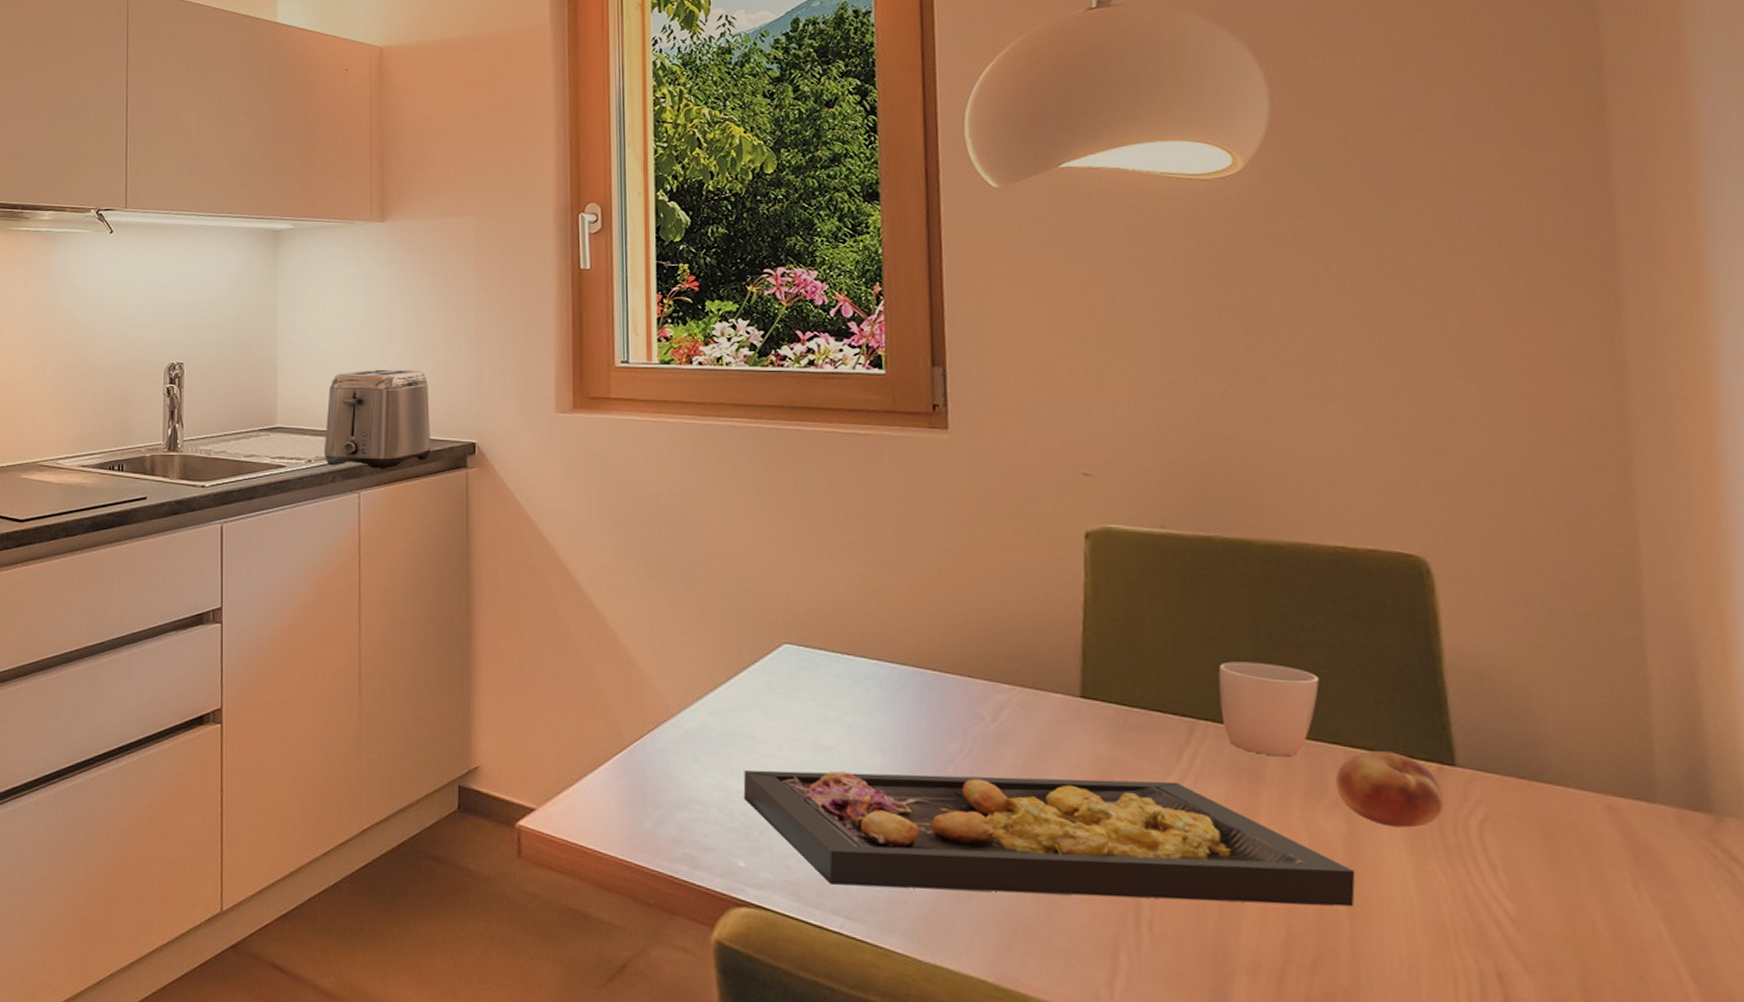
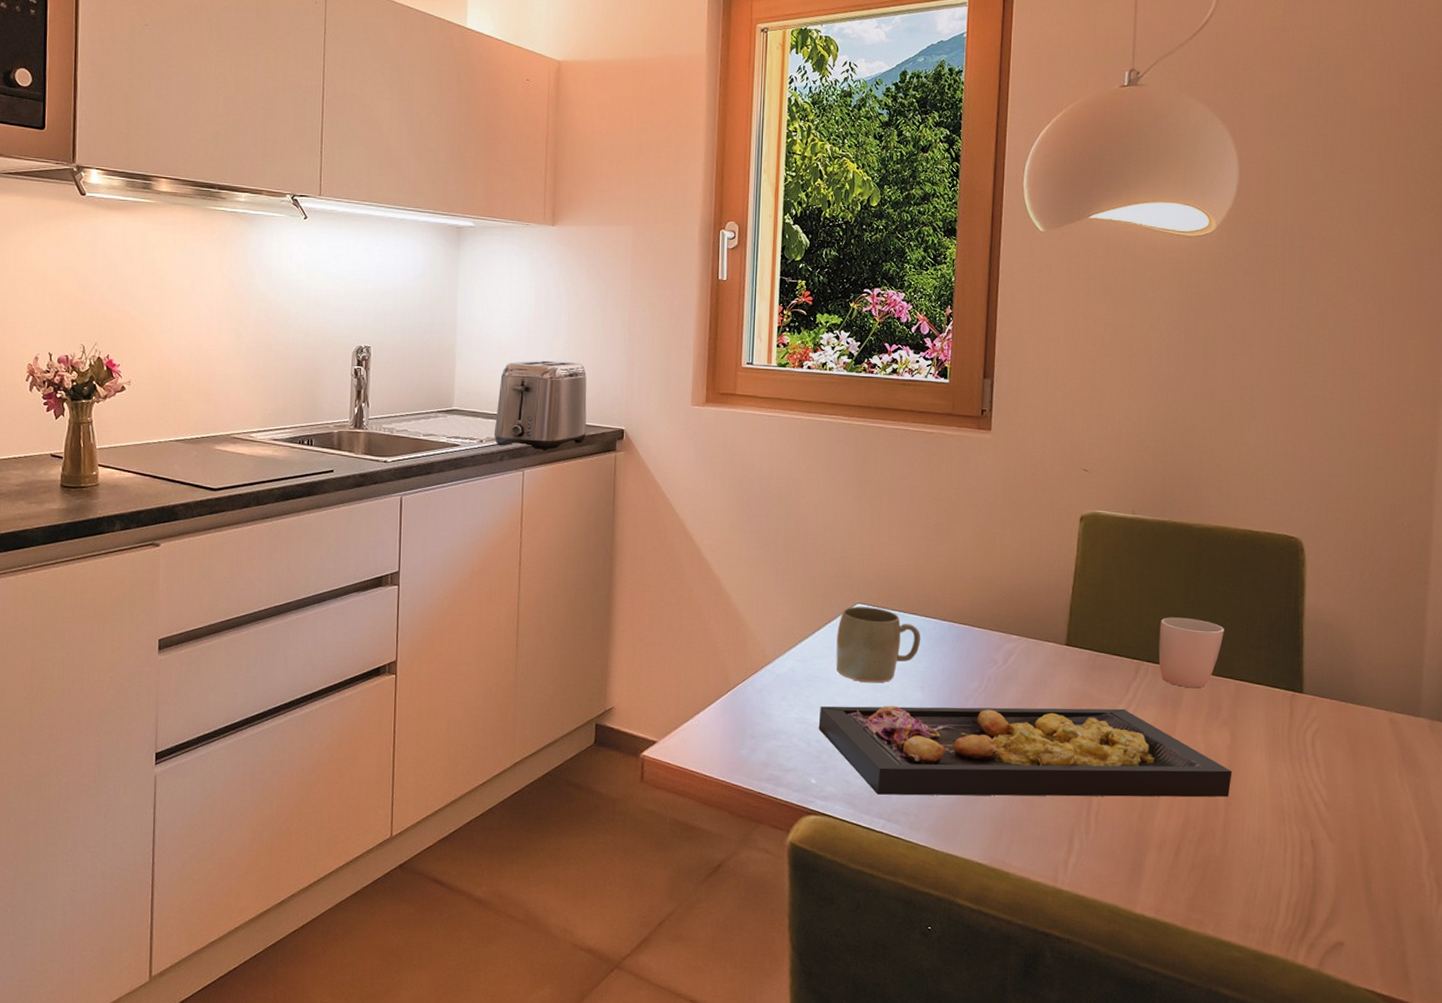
mug: none [759,647,873,743] -> present [836,606,920,683]
fruit: present [1335,750,1443,828] -> none [1227,682,1293,739]

